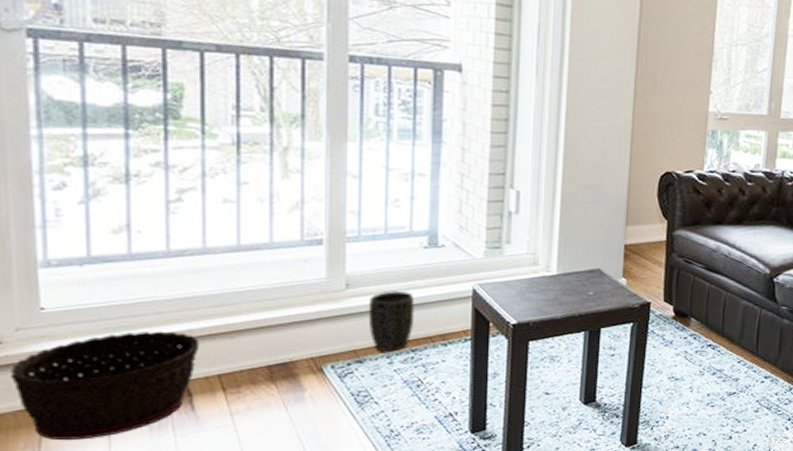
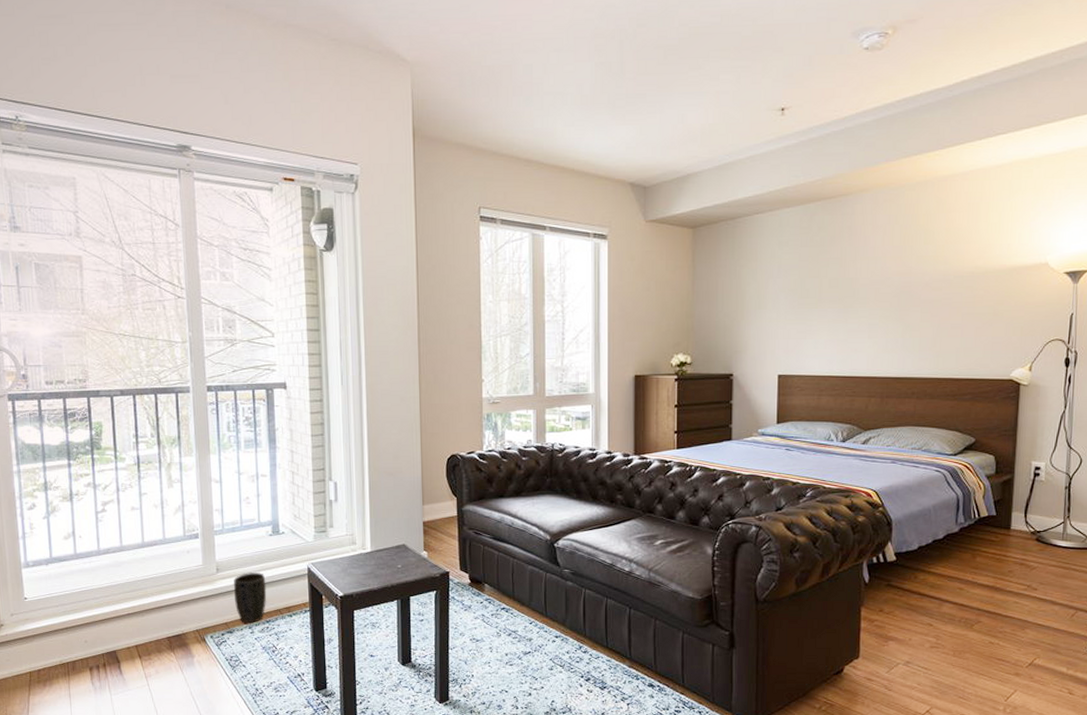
basket: present [9,331,200,440] -> none [9,612,123,698]

